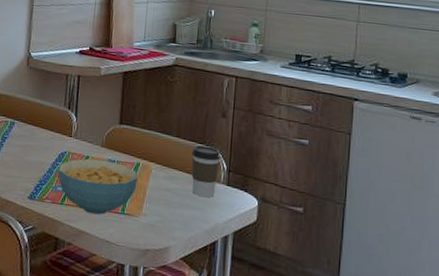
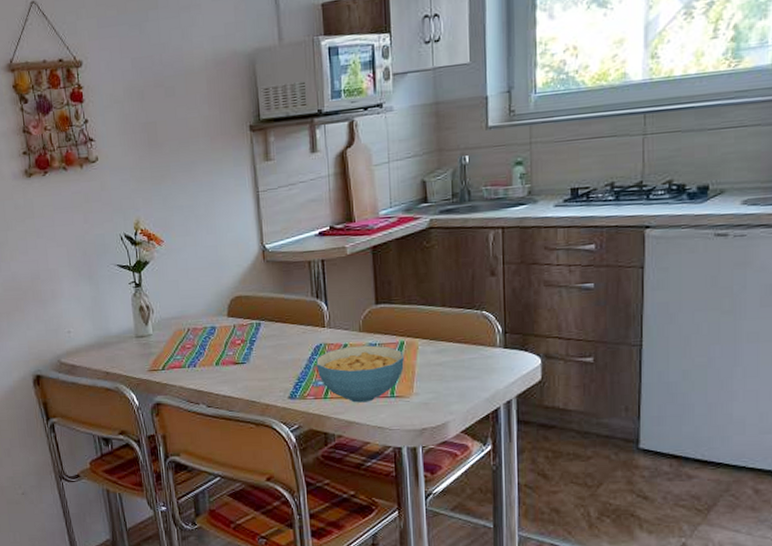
coffee cup: present [191,145,221,198] -> none [460,310,494,365]

